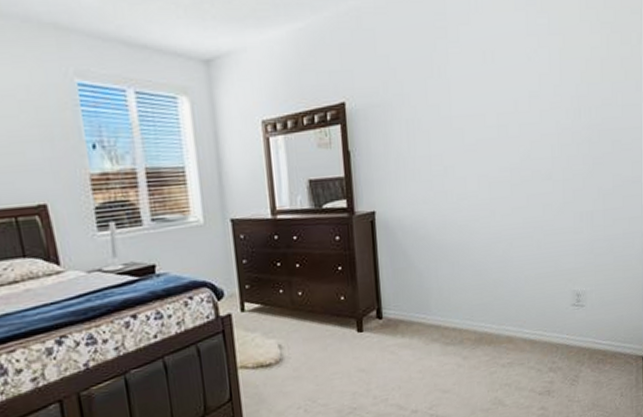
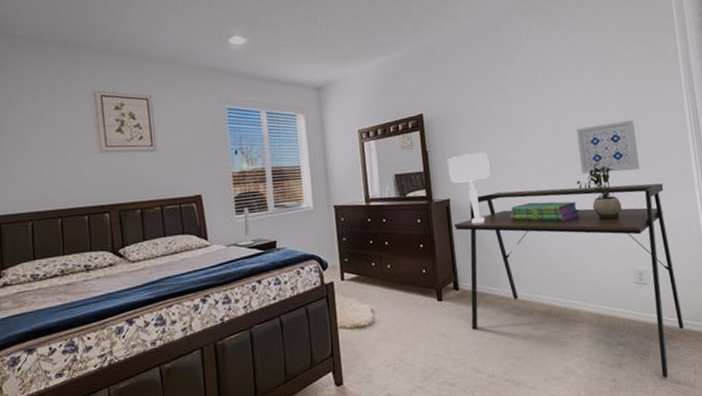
table lamp: none [373,154,424,241] -> present [446,152,491,224]
desk: none [378,194,616,403] -> present [453,183,684,378]
stack of books: none [444,214,521,238] -> present [510,201,580,222]
potted plant: none [520,171,566,235] -> present [576,164,622,219]
wall art: none [524,119,589,182] -> present [576,119,640,174]

